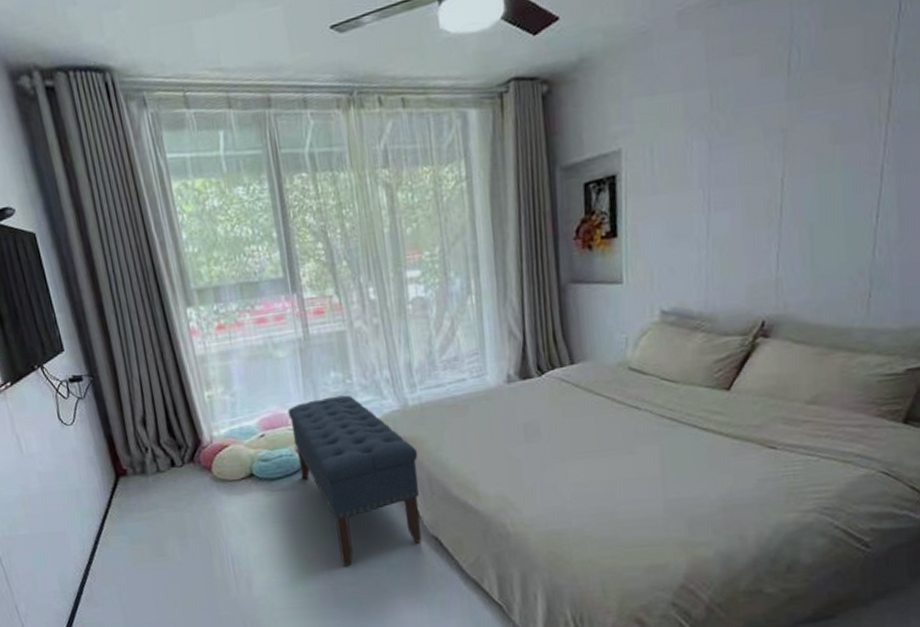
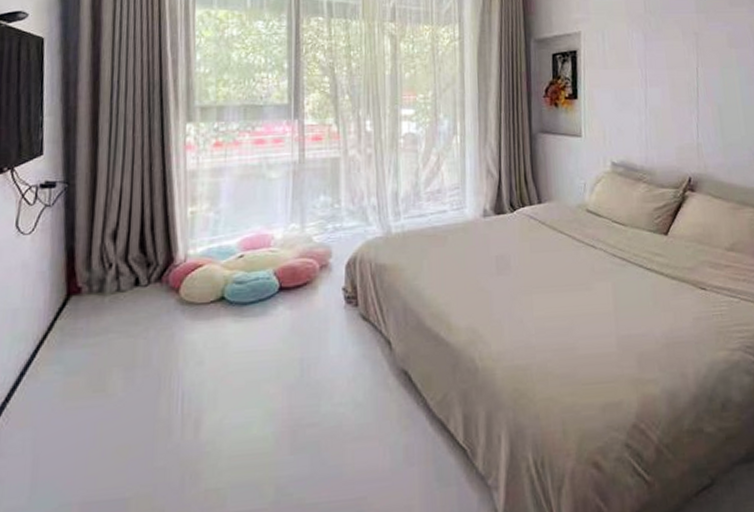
bench: present [287,395,422,566] -> none [272,219,396,404]

